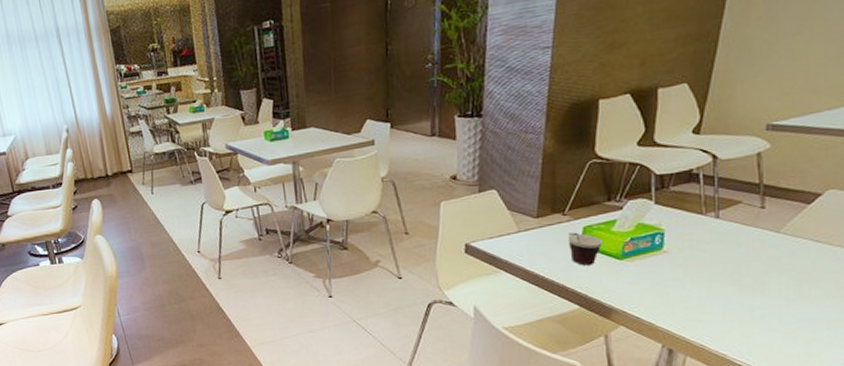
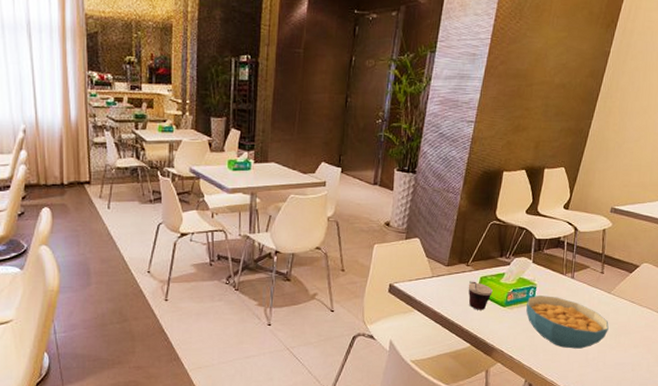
cereal bowl: none [653,242,782,305] -> present [526,296,609,349]

